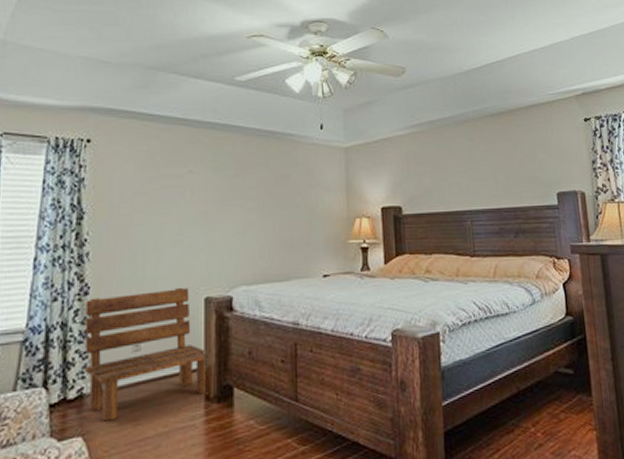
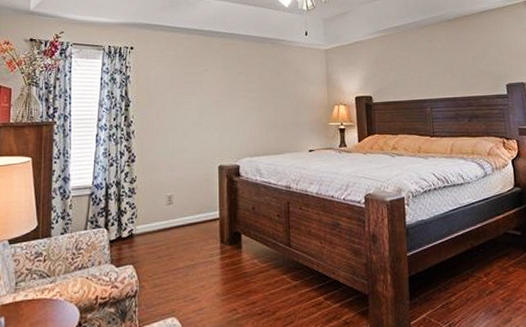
bench: present [85,287,209,421] -> none [133,157,223,255]

